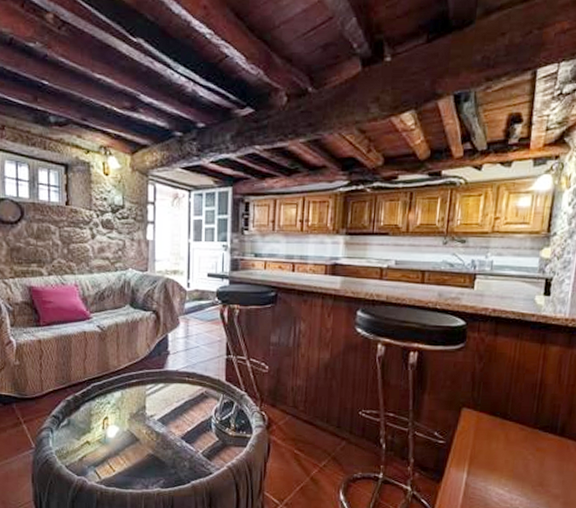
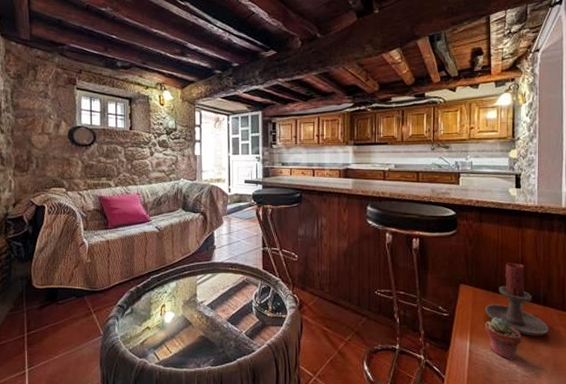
potted succulent: none [487,447,530,496] -> present [485,317,522,360]
candle holder: none [489,384,564,471] -> present [485,262,549,336]

